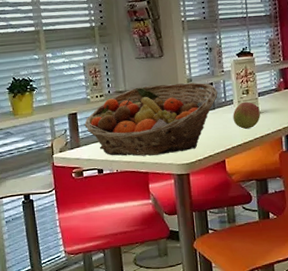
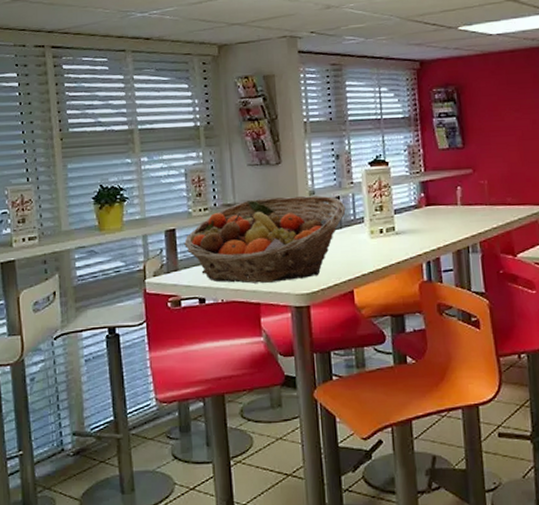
fruit: present [233,101,260,129] -> none [363,219,397,253]

